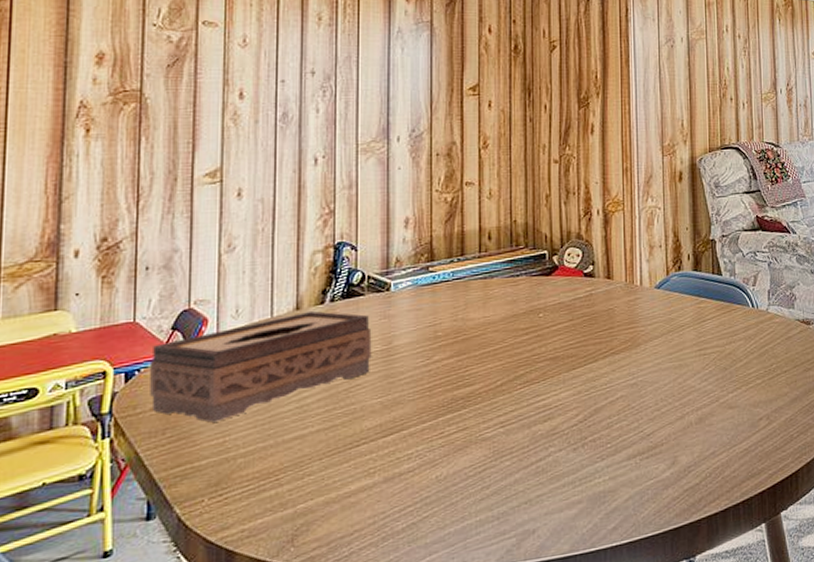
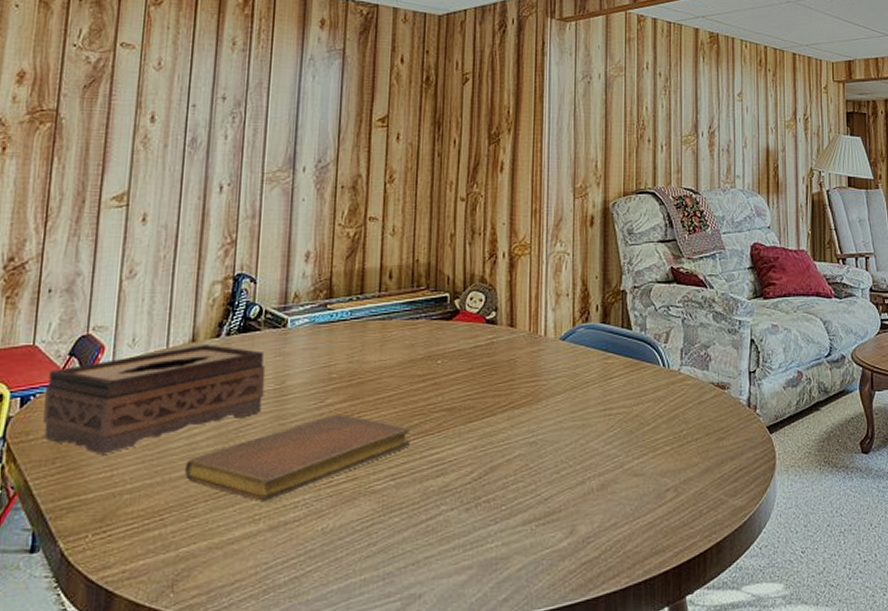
notebook: none [296,369,517,457] -> present [184,413,411,503]

